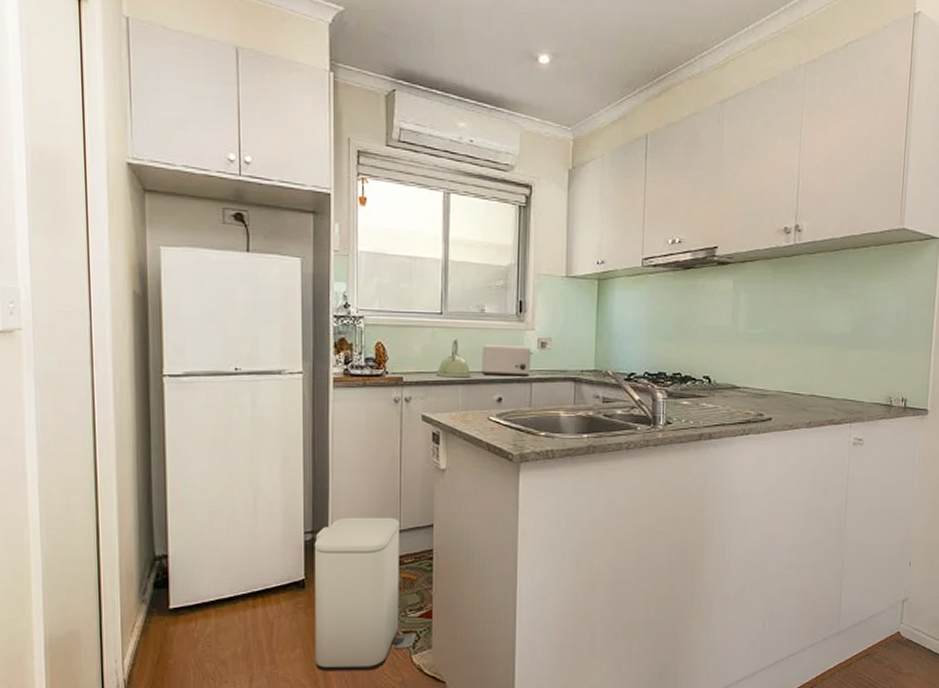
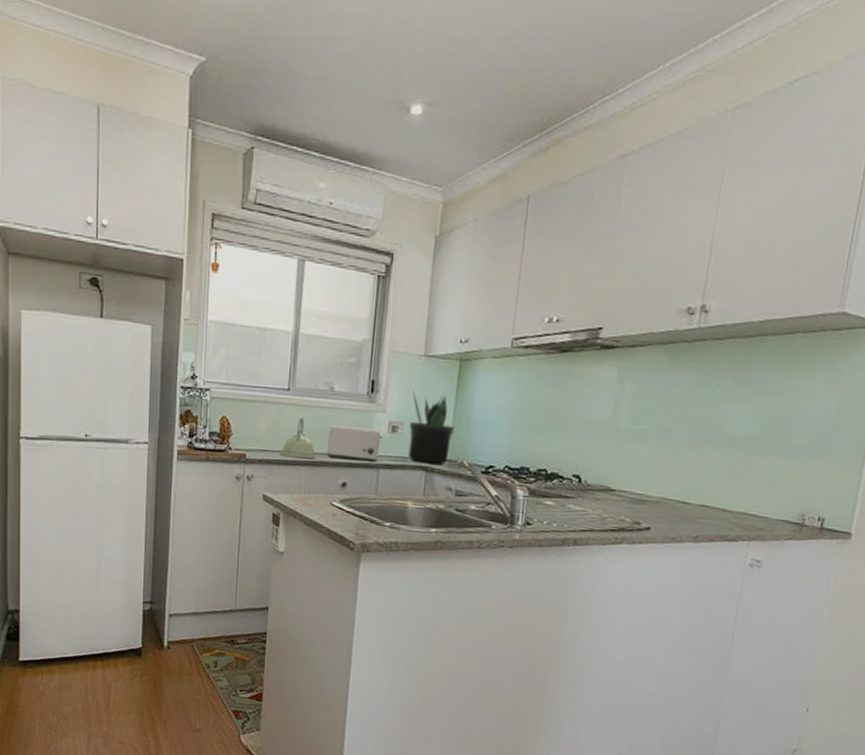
pedal bin: present [314,517,416,672] -> none [148,591,245,744]
planter: none [557,308,598,375] -> present [408,390,455,465]

